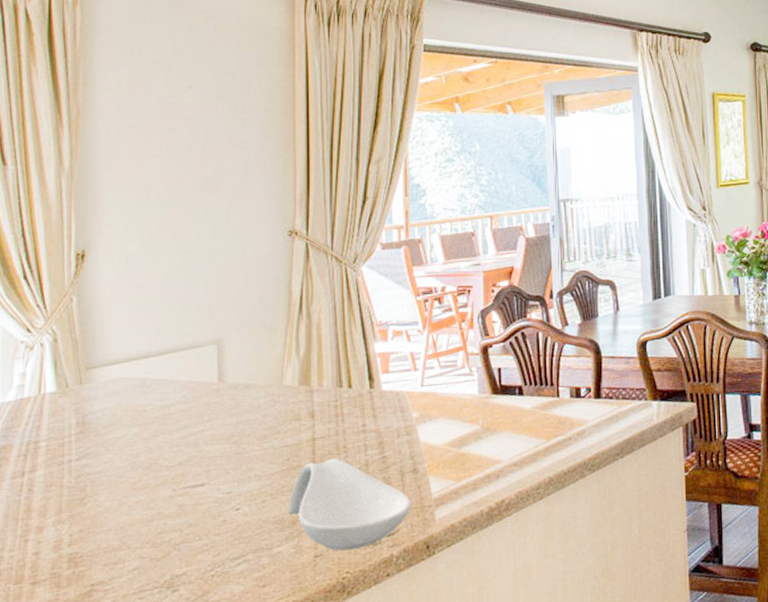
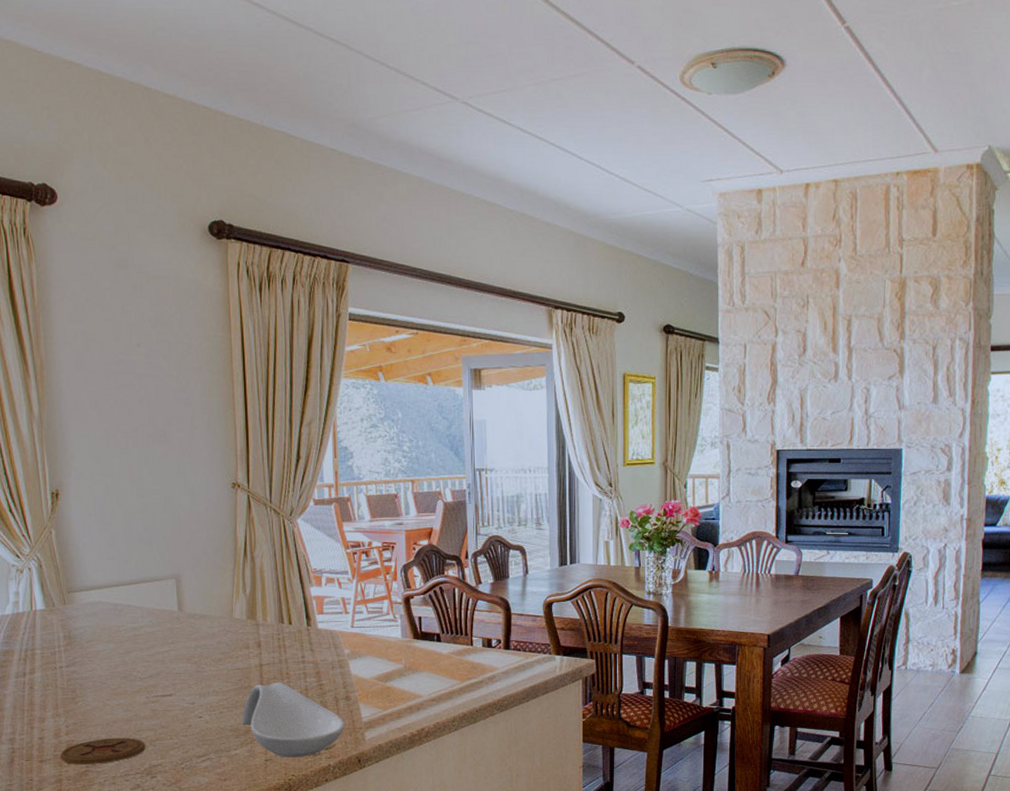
coaster: none [59,542,168,584] -> present [60,738,146,764]

